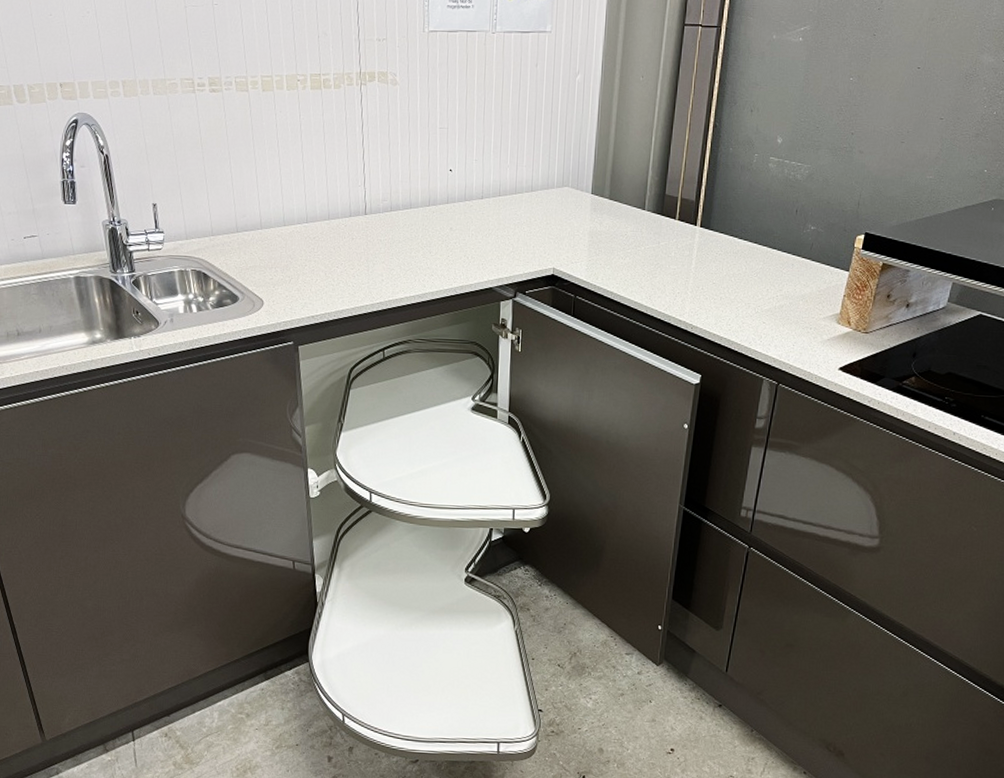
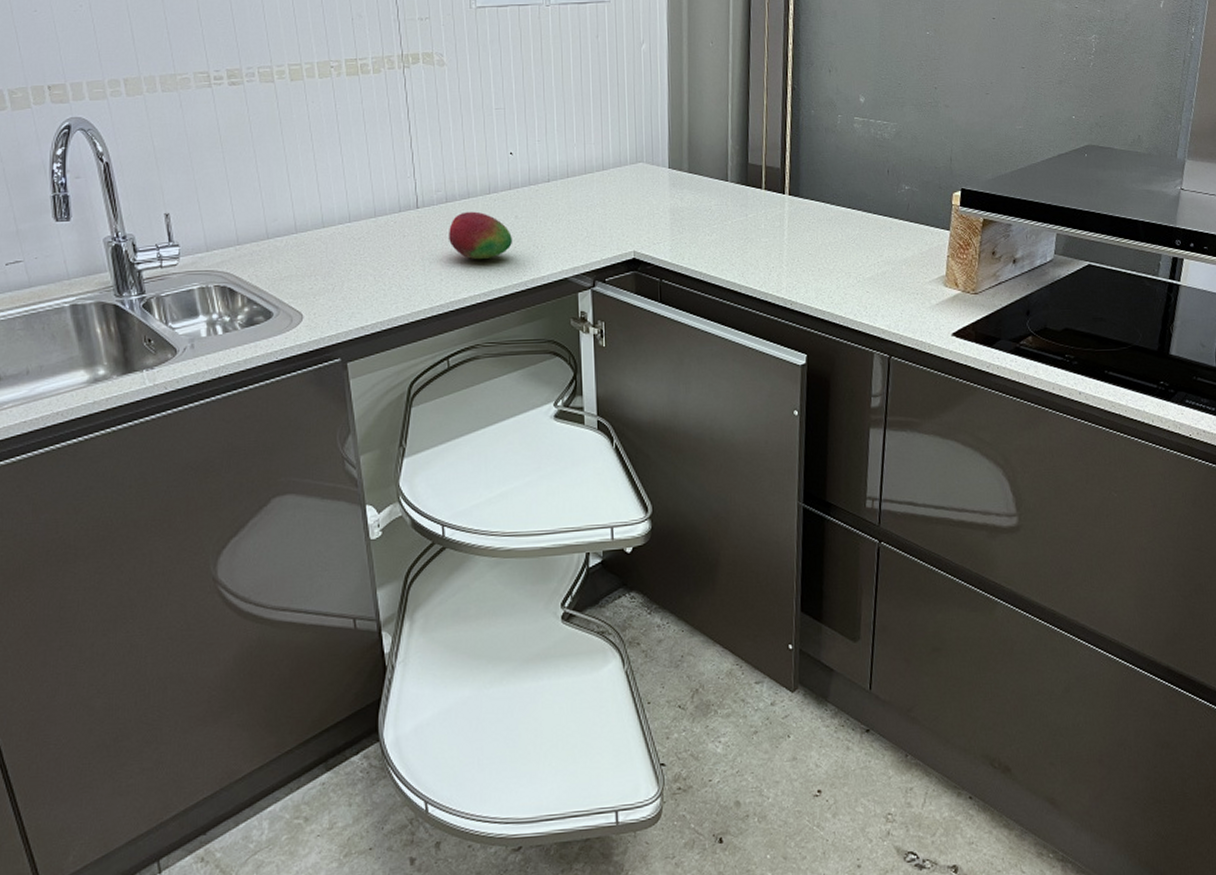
fruit: none [391,221,446,265] -> present [449,211,512,260]

